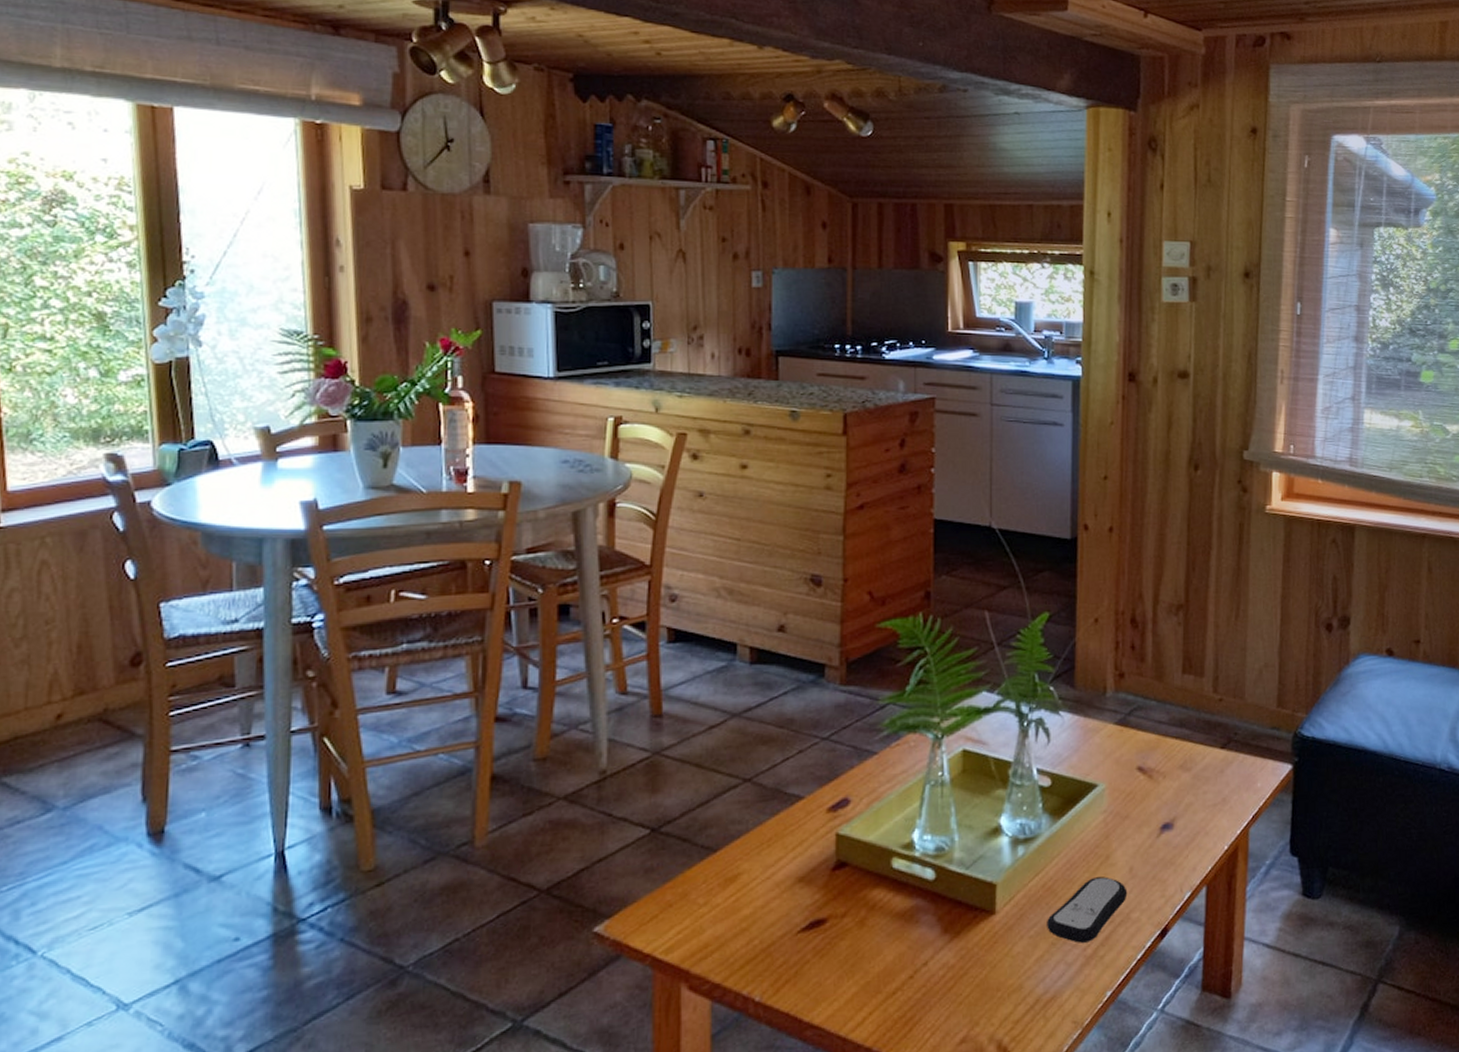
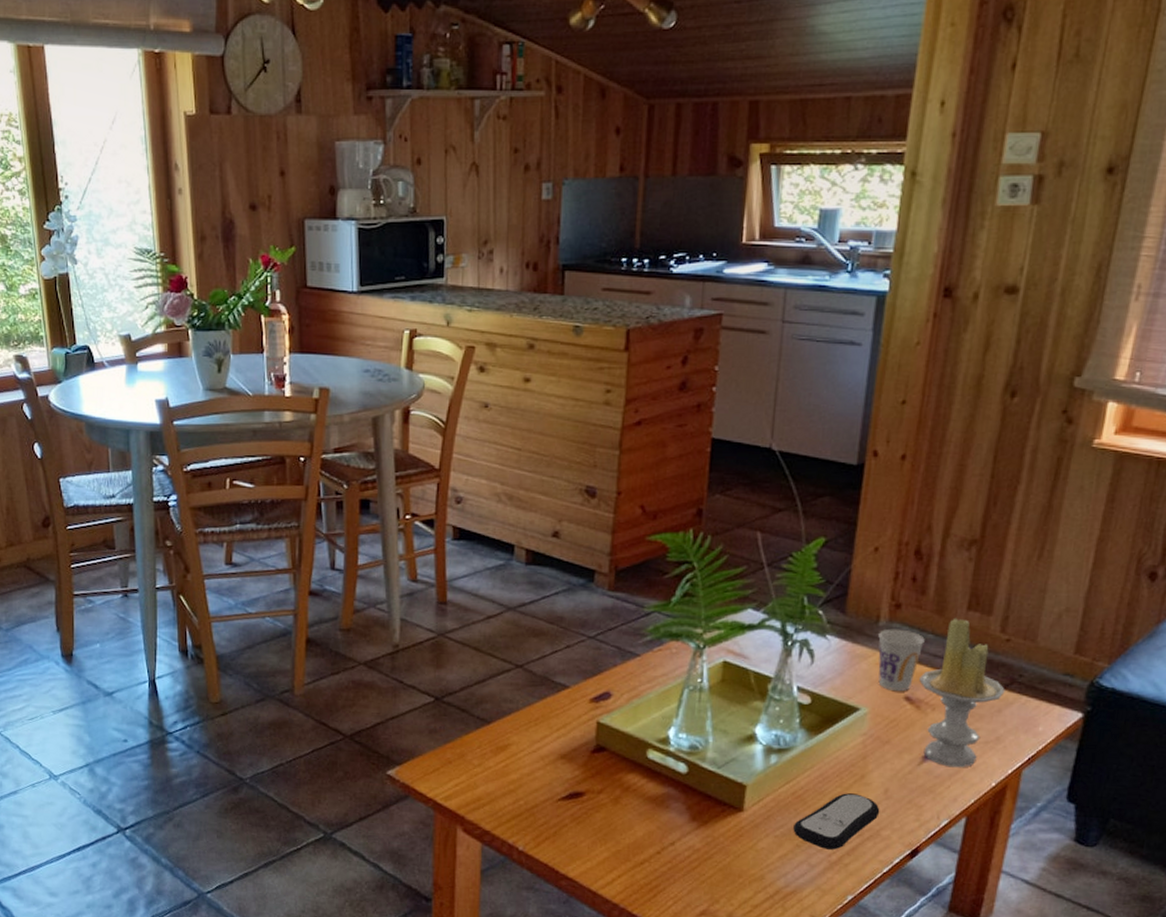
cup: none [1107,698,1149,763] -> present [878,628,925,692]
candle: none [1148,682,1224,836] -> present [919,617,1005,768]

